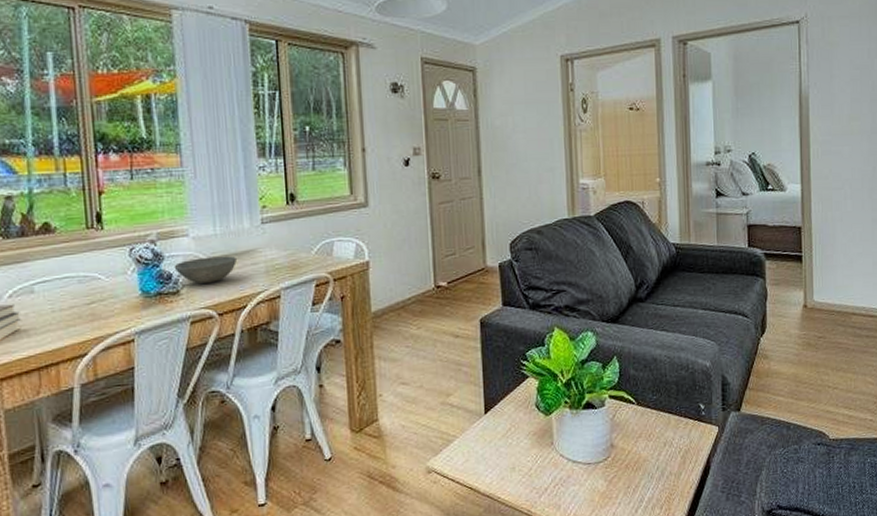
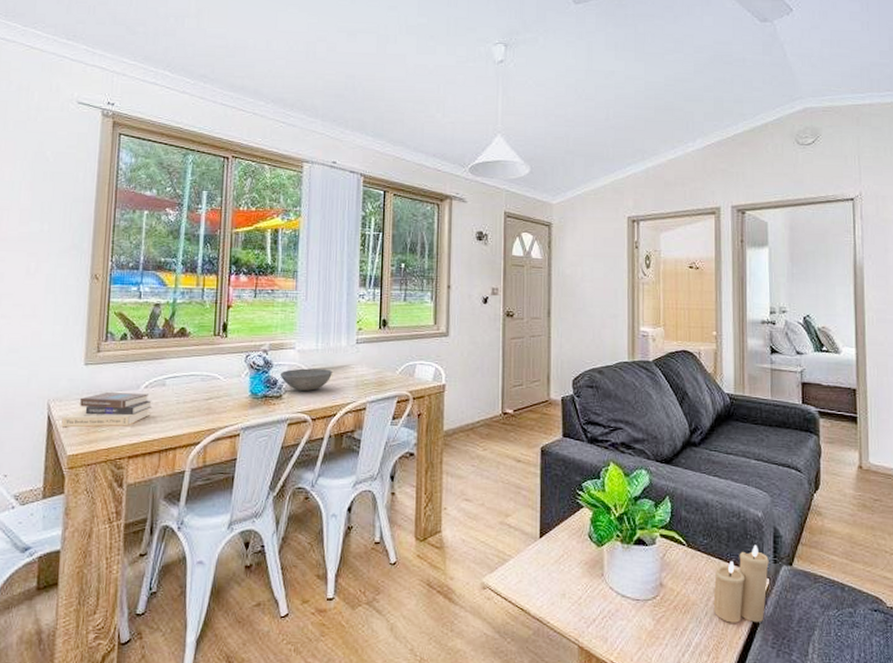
candle: none [664,394,718,474] -> present [713,544,769,623]

